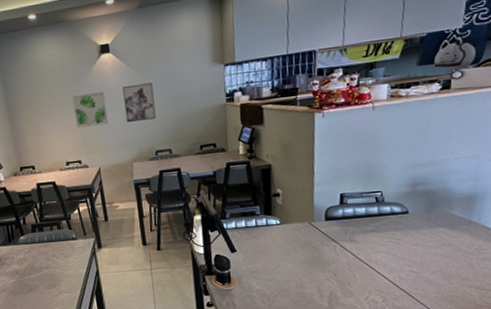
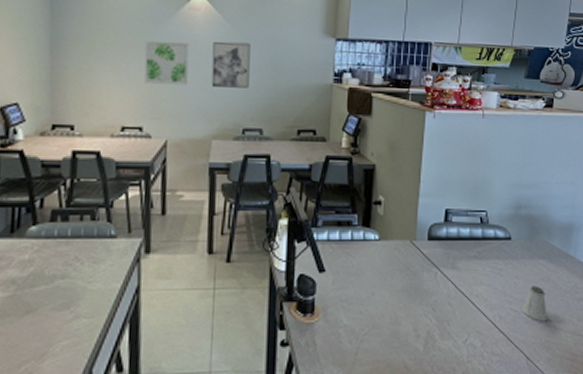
saltshaker: none [422,250,450,280] -> present [521,286,548,322]

